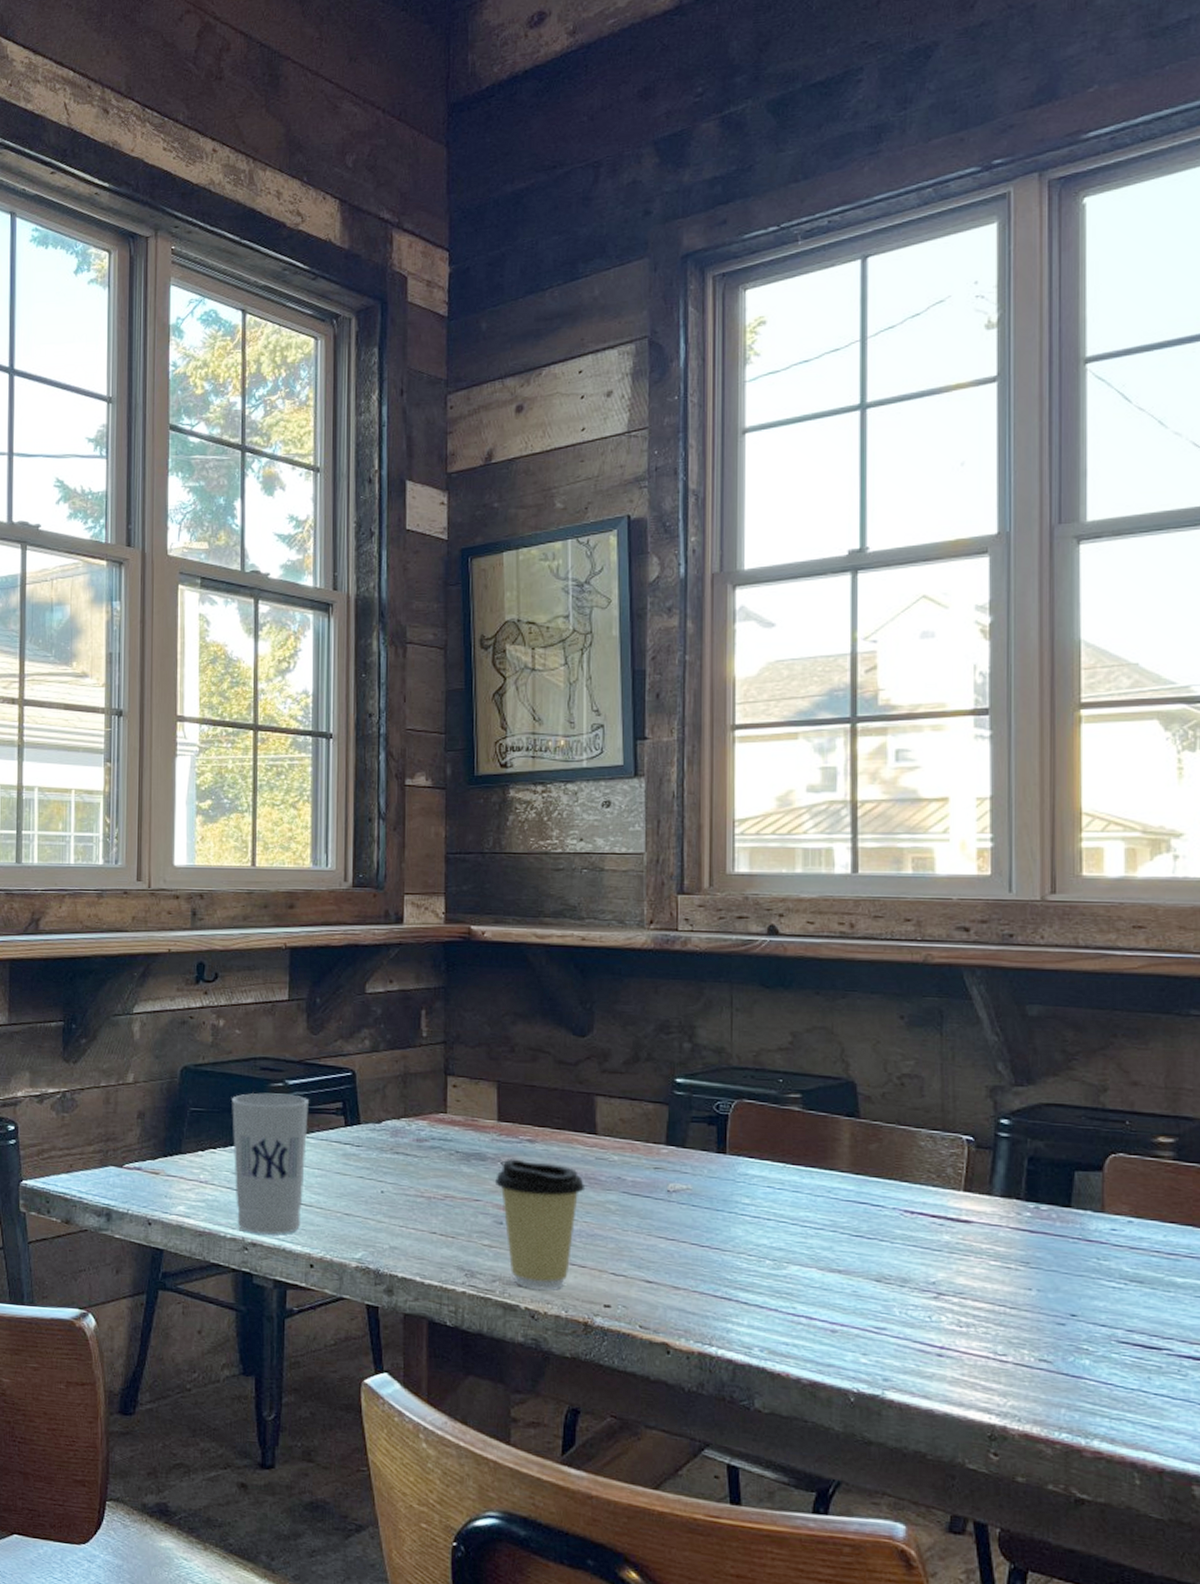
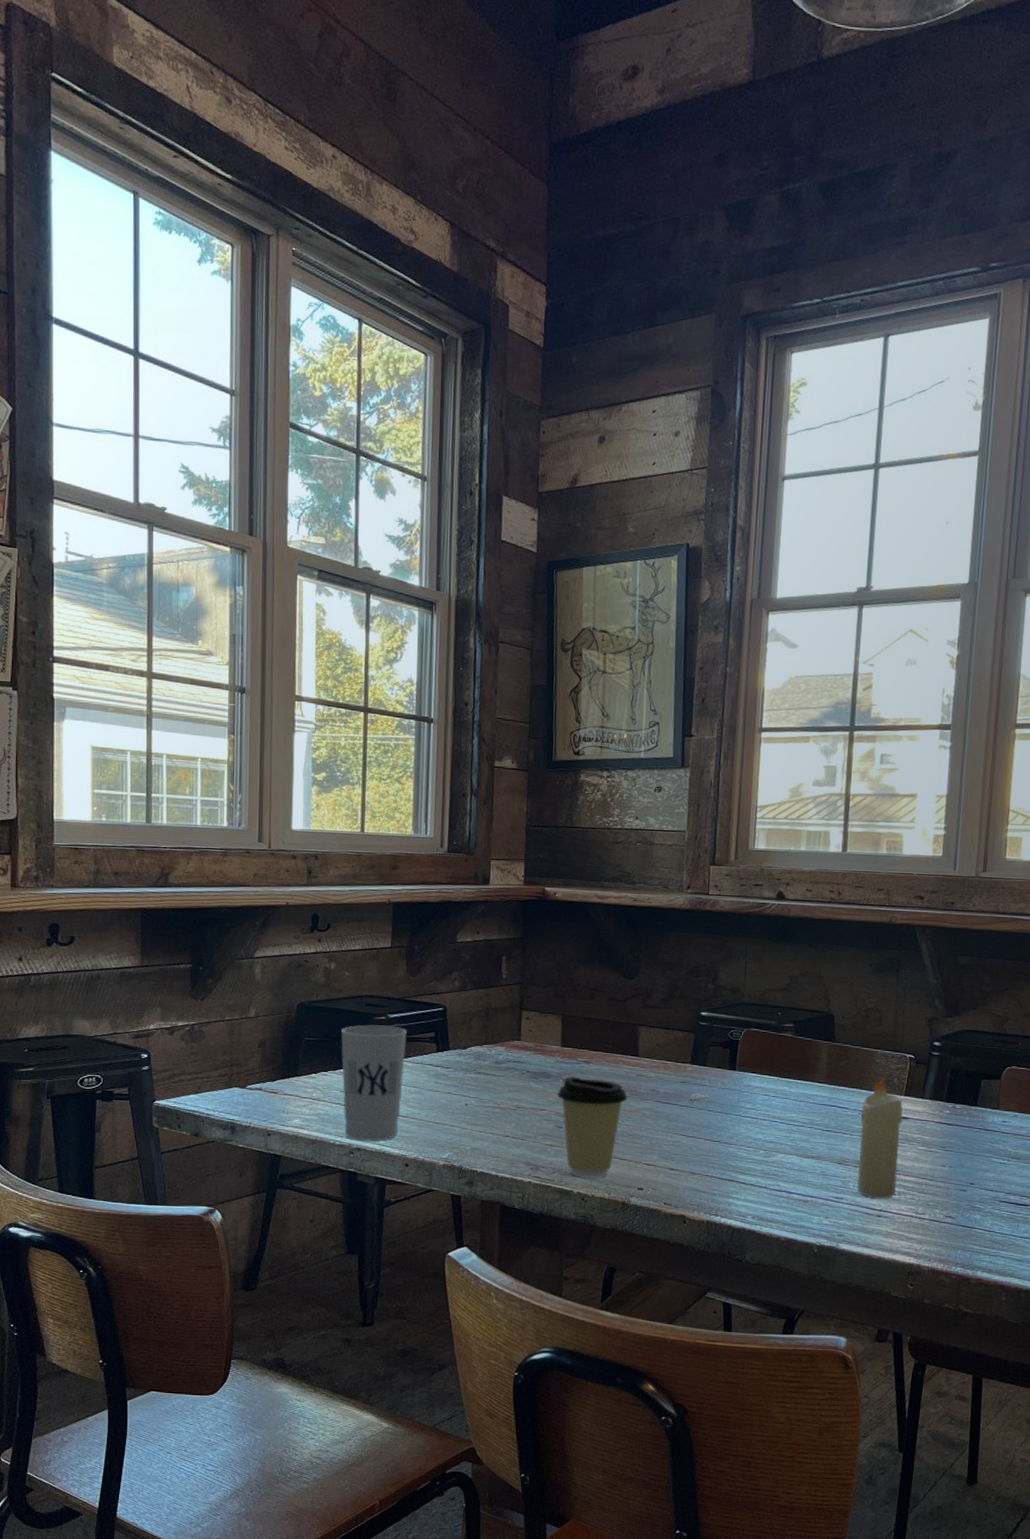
candle: none [903,1163,964,1331] -> present [856,1075,903,1199]

